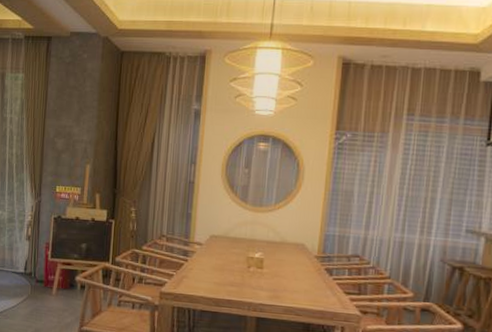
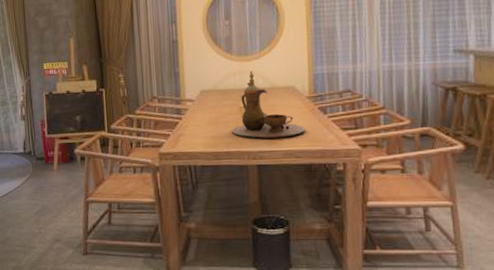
tea set: none [235,223,310,294] -> present [231,71,306,139]

